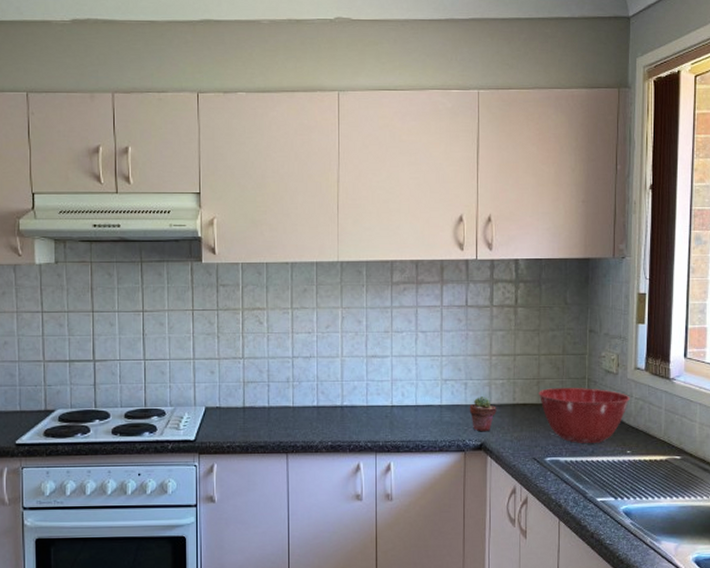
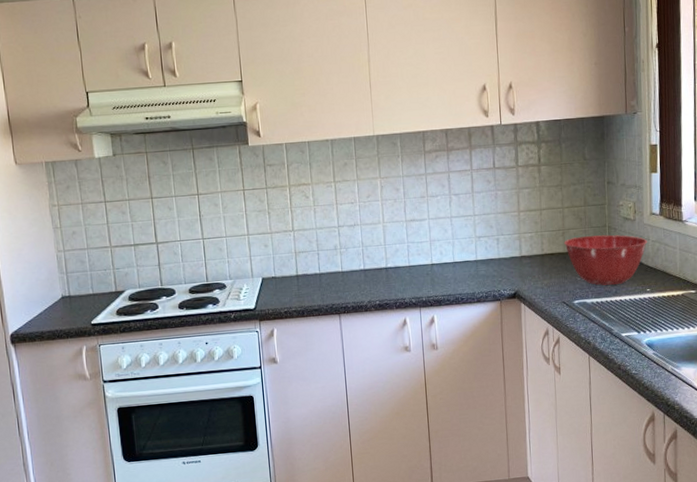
potted succulent: present [469,397,496,432] -> none [502,249,527,282]

